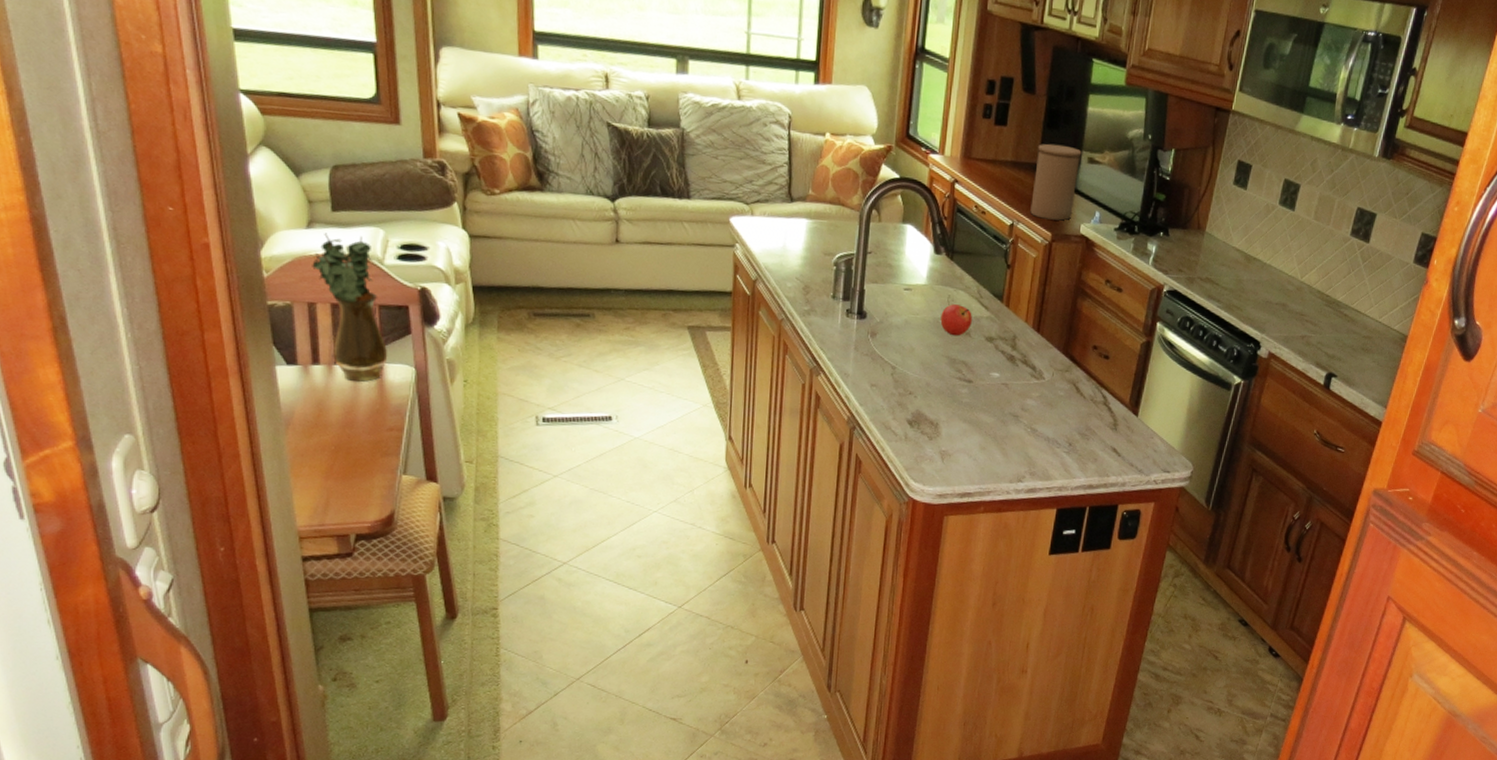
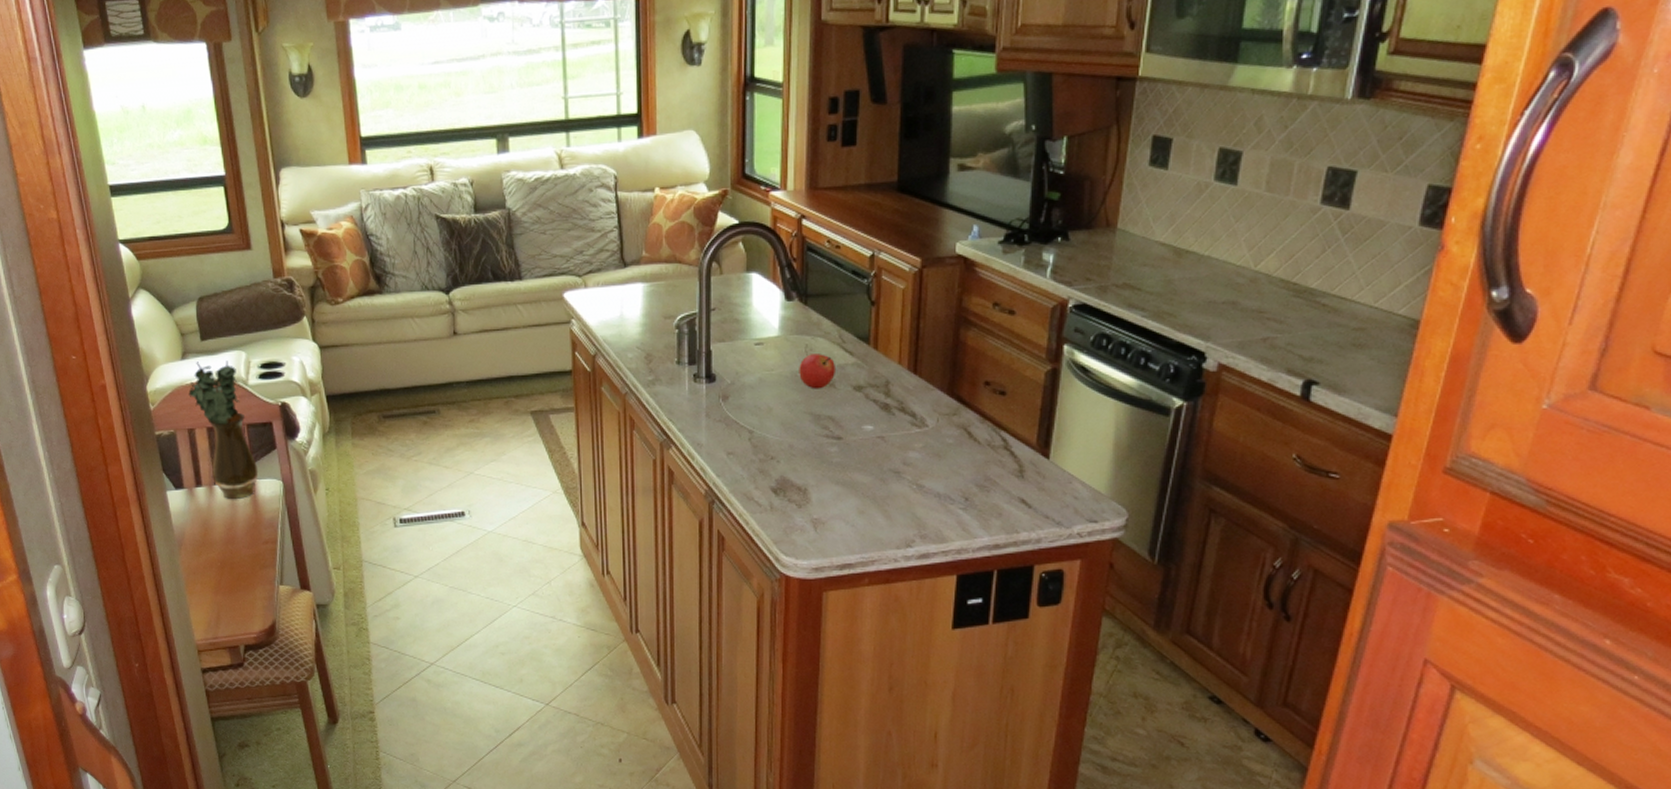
canister: present [1030,143,1082,221] -> none [893,155,949,243]

